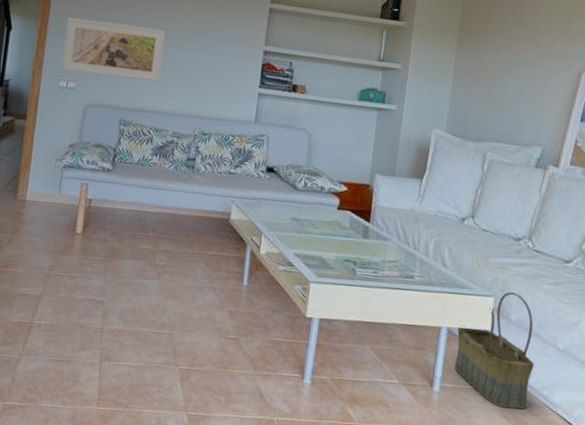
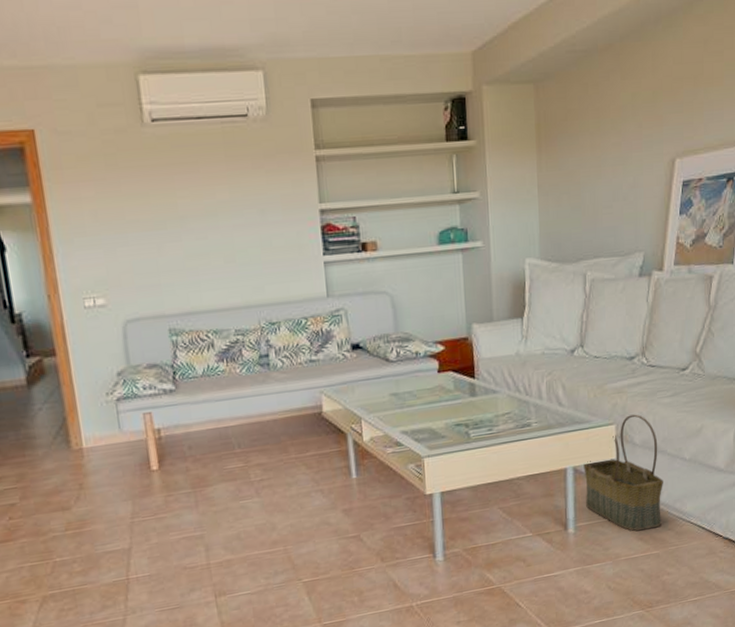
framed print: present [61,17,166,82] -> none [73,209,206,286]

